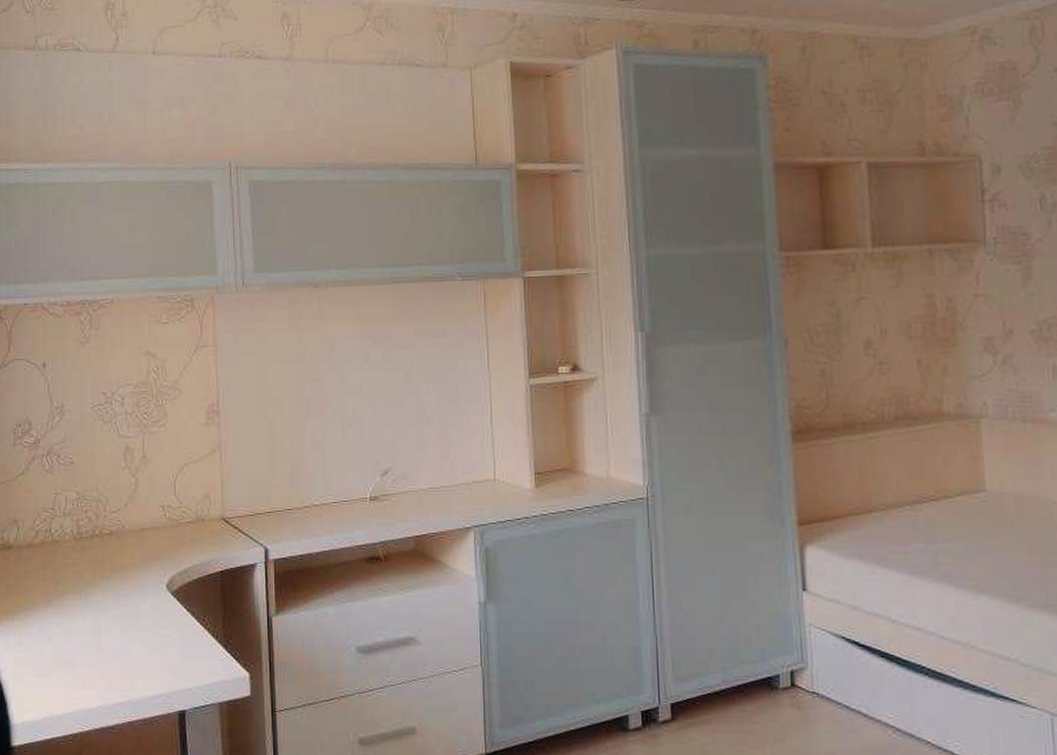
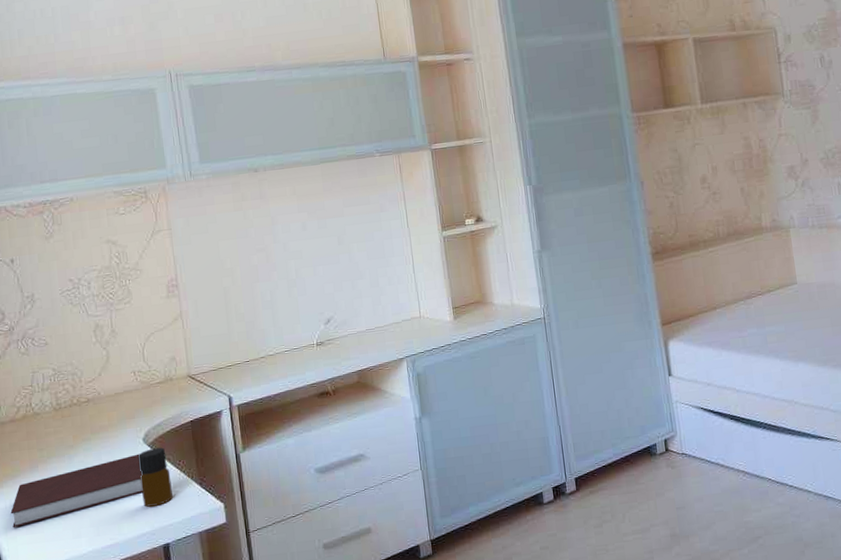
notebook: none [19,601,163,668] -> present [10,453,143,528]
bottle: none [159,597,195,665] -> present [137,447,174,507]

